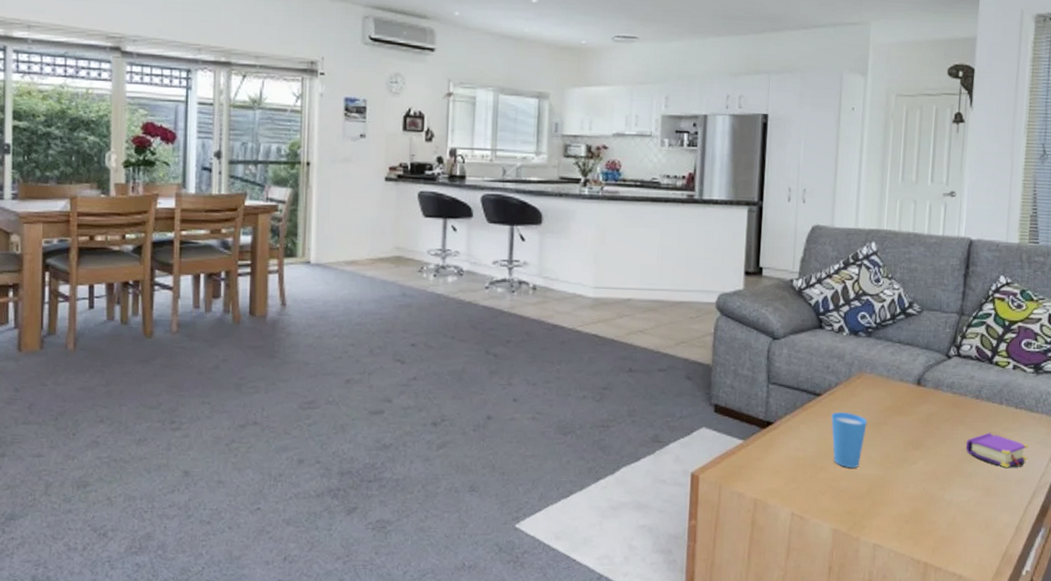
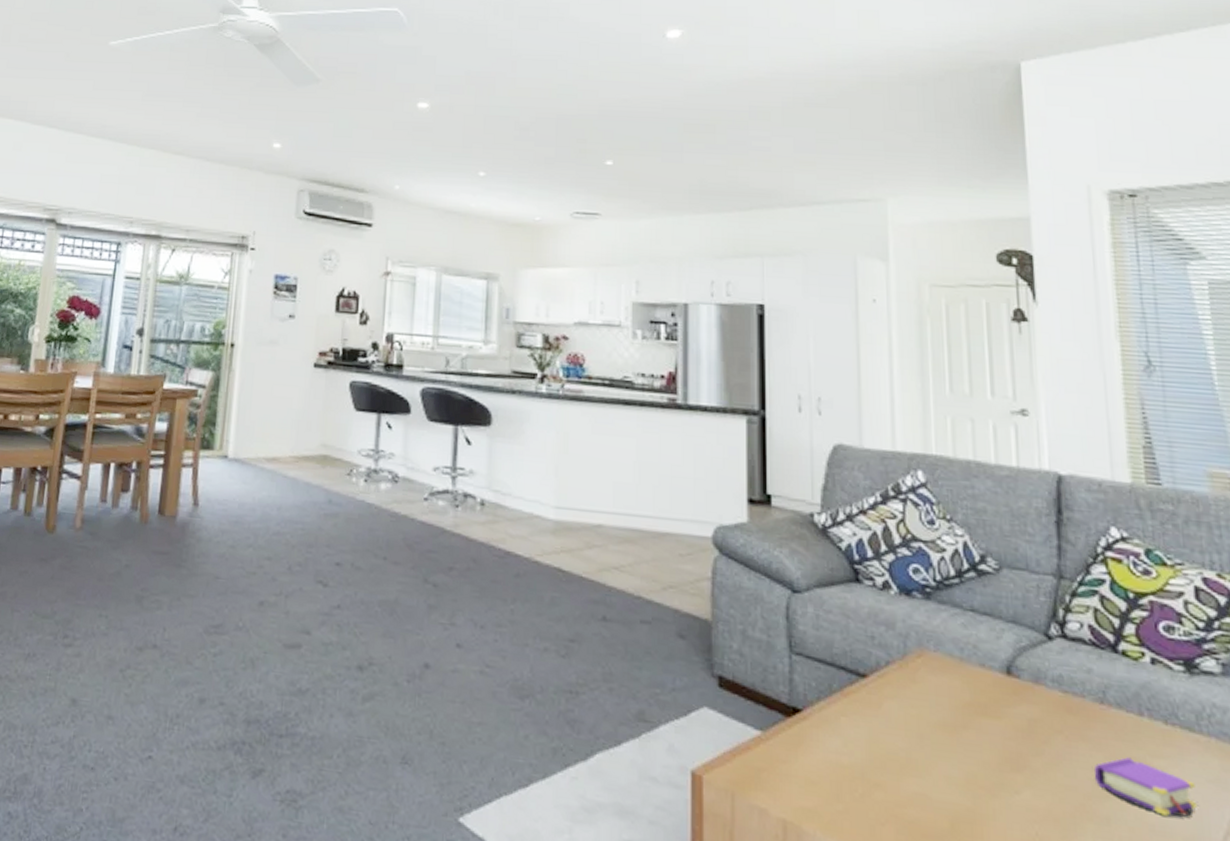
cup: present [830,411,867,469] -> none [883,703,938,790]

